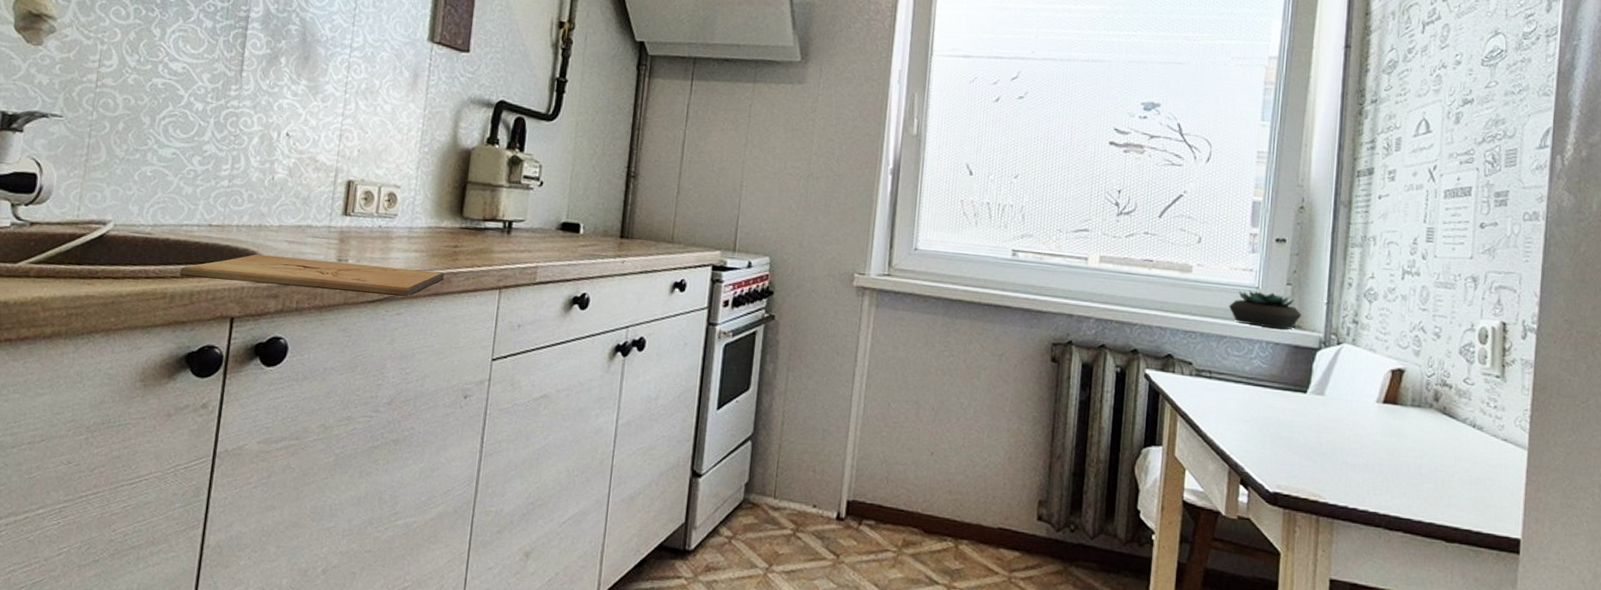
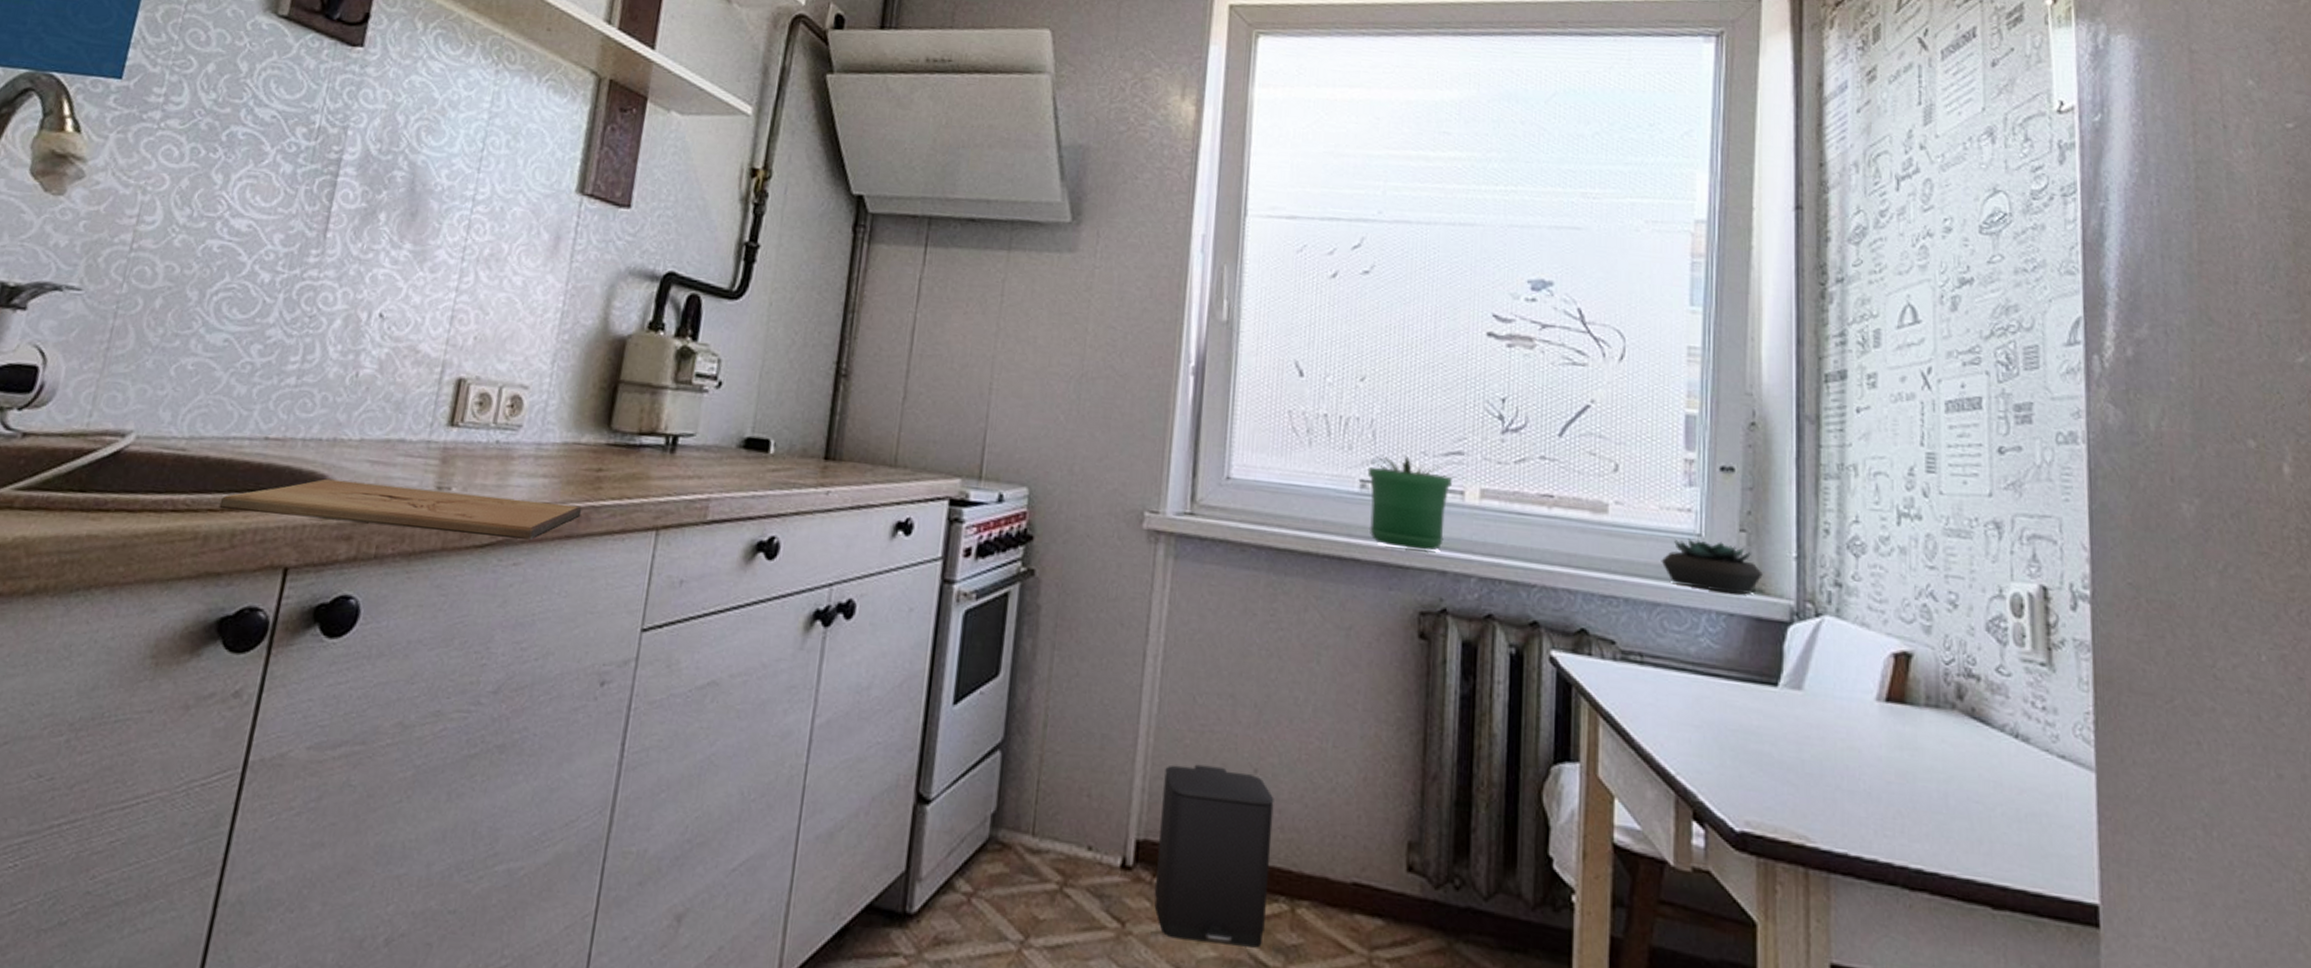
pedal bin: none [859,449,945,571] -> present [1154,764,1274,948]
planter: none [1017,231,1089,301] -> present [1367,453,1465,552]

